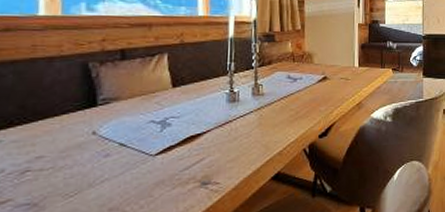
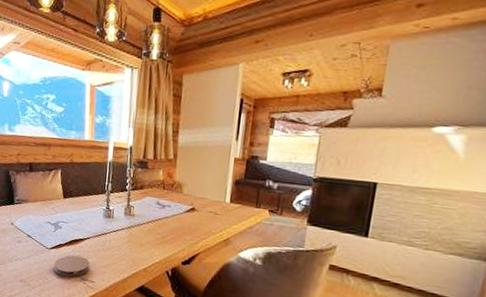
coaster: none [162,155,213,187] -> present [54,255,90,278]

